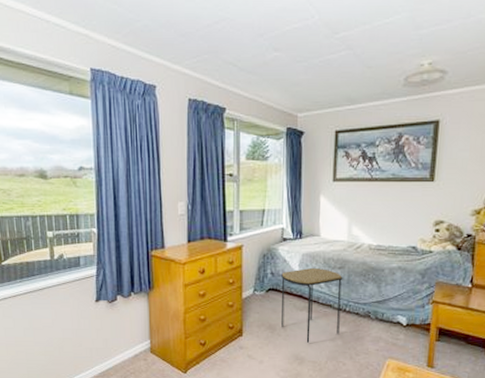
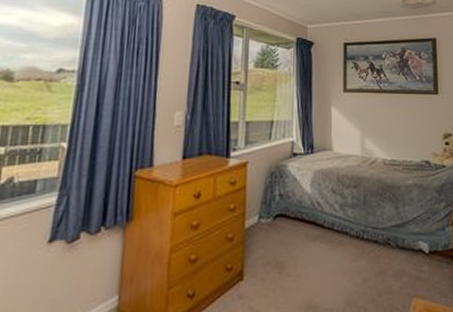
side table: present [281,267,343,343] -> none [291,186,359,284]

